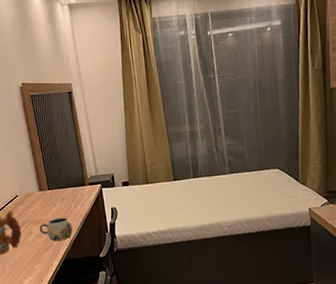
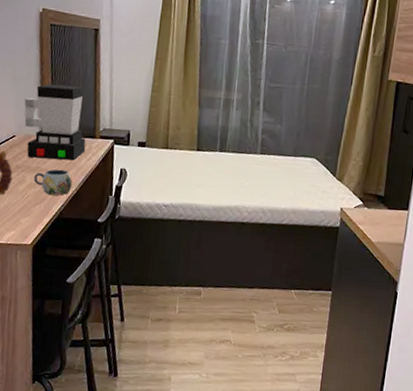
coffee maker: none [19,143,79,212] -> present [24,84,86,161]

